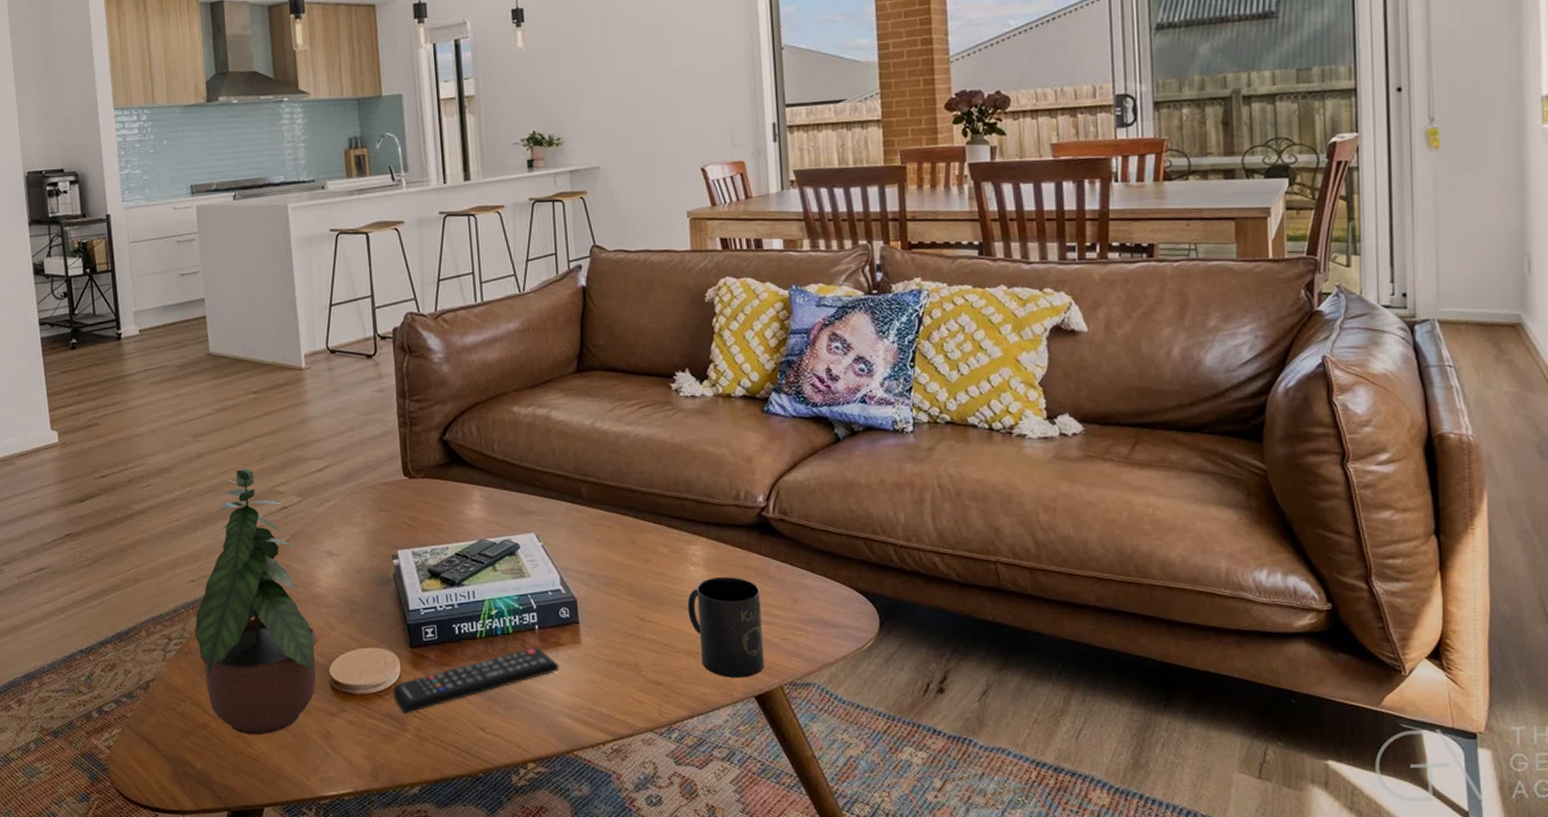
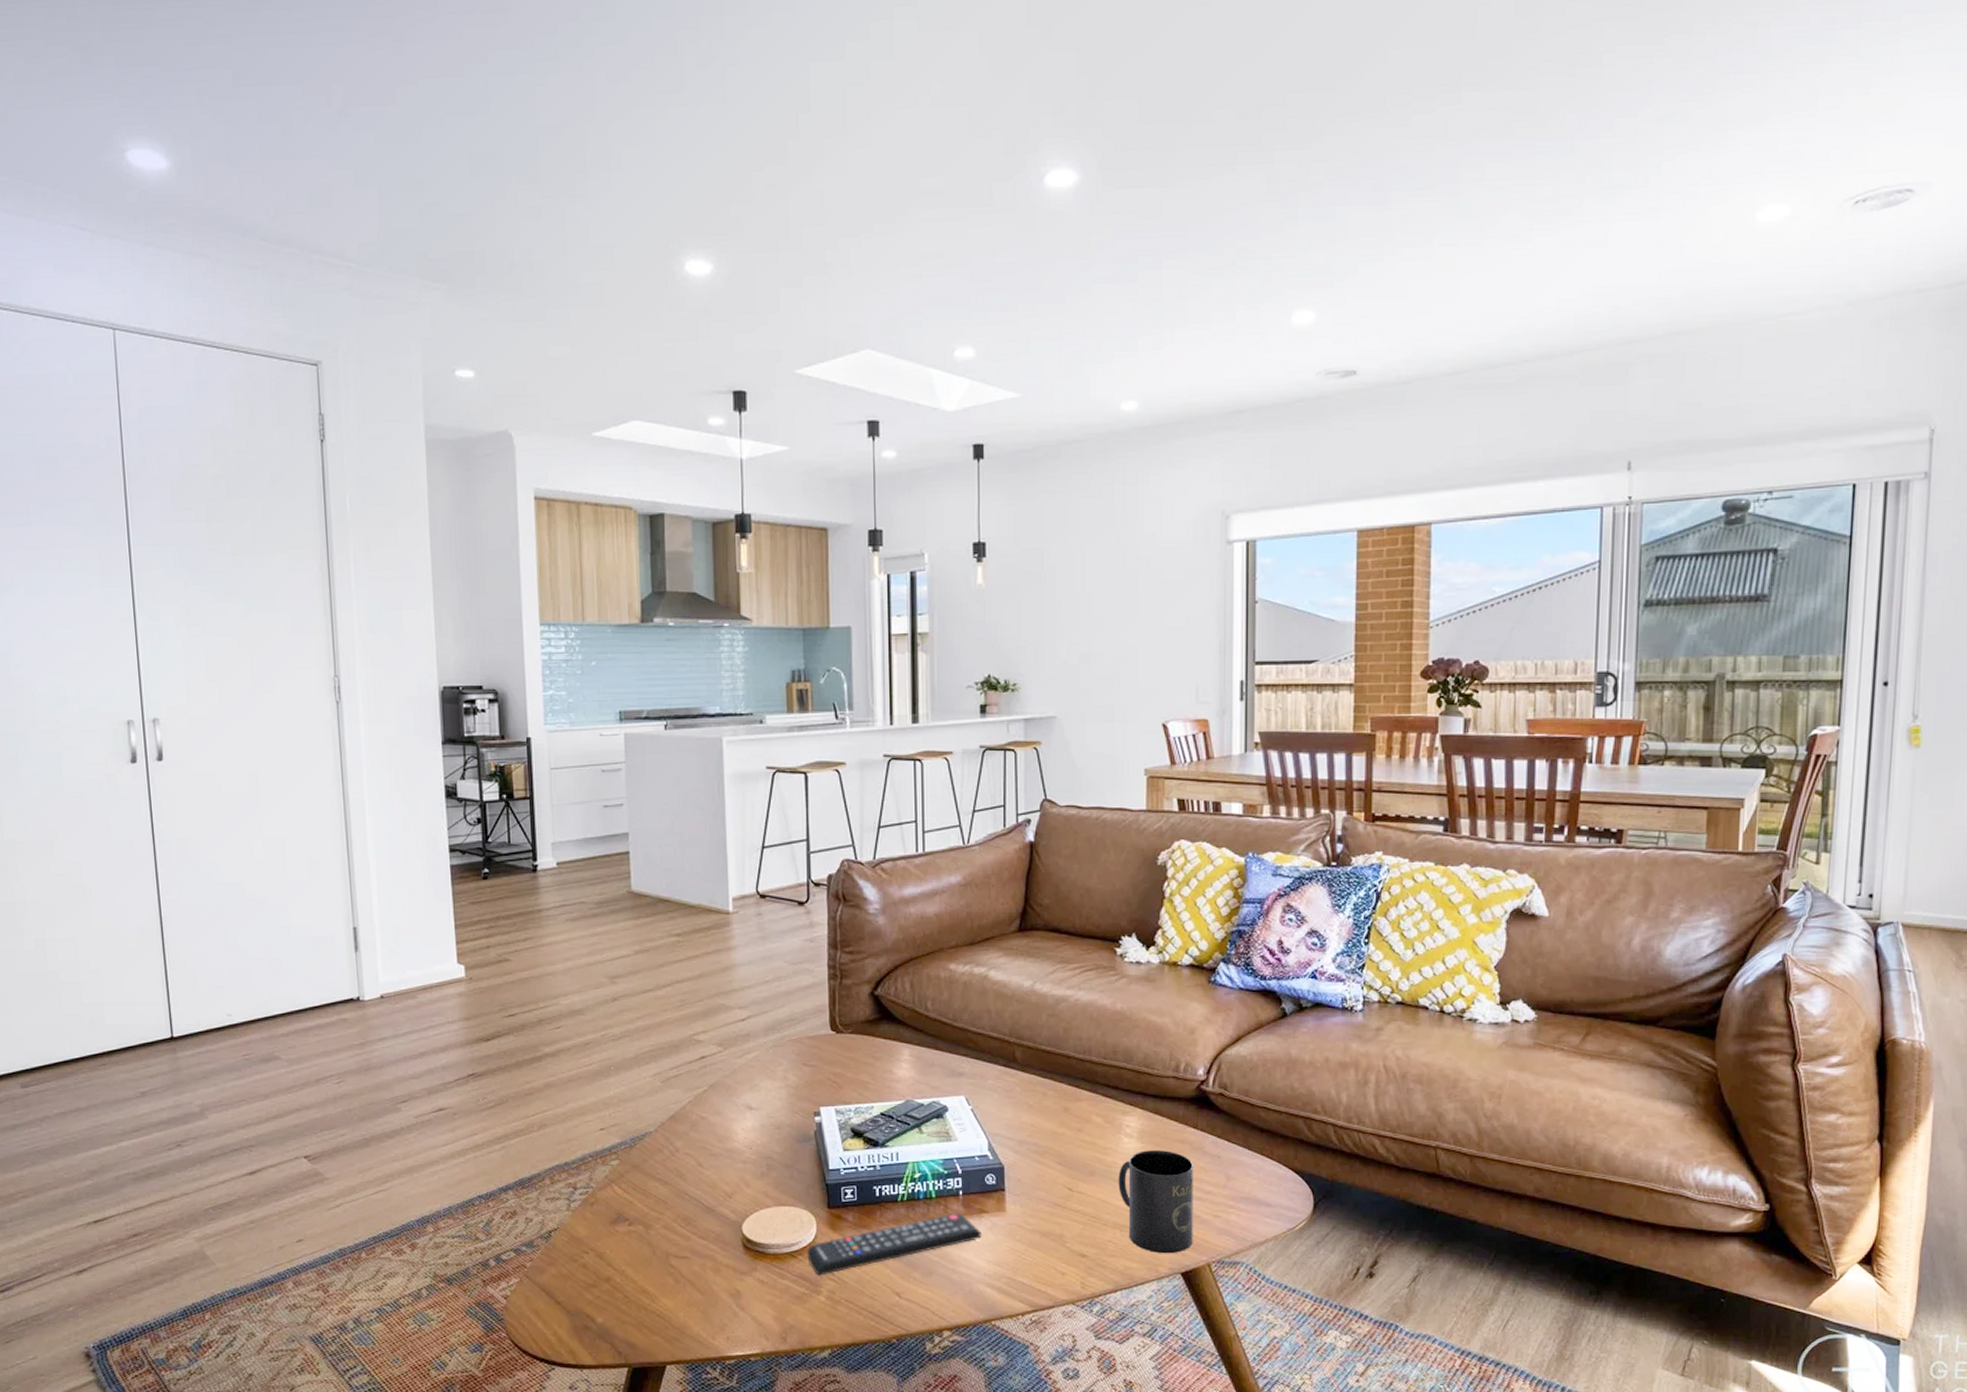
potted plant: present [191,468,317,735] -> none [596,1014,730,1291]

